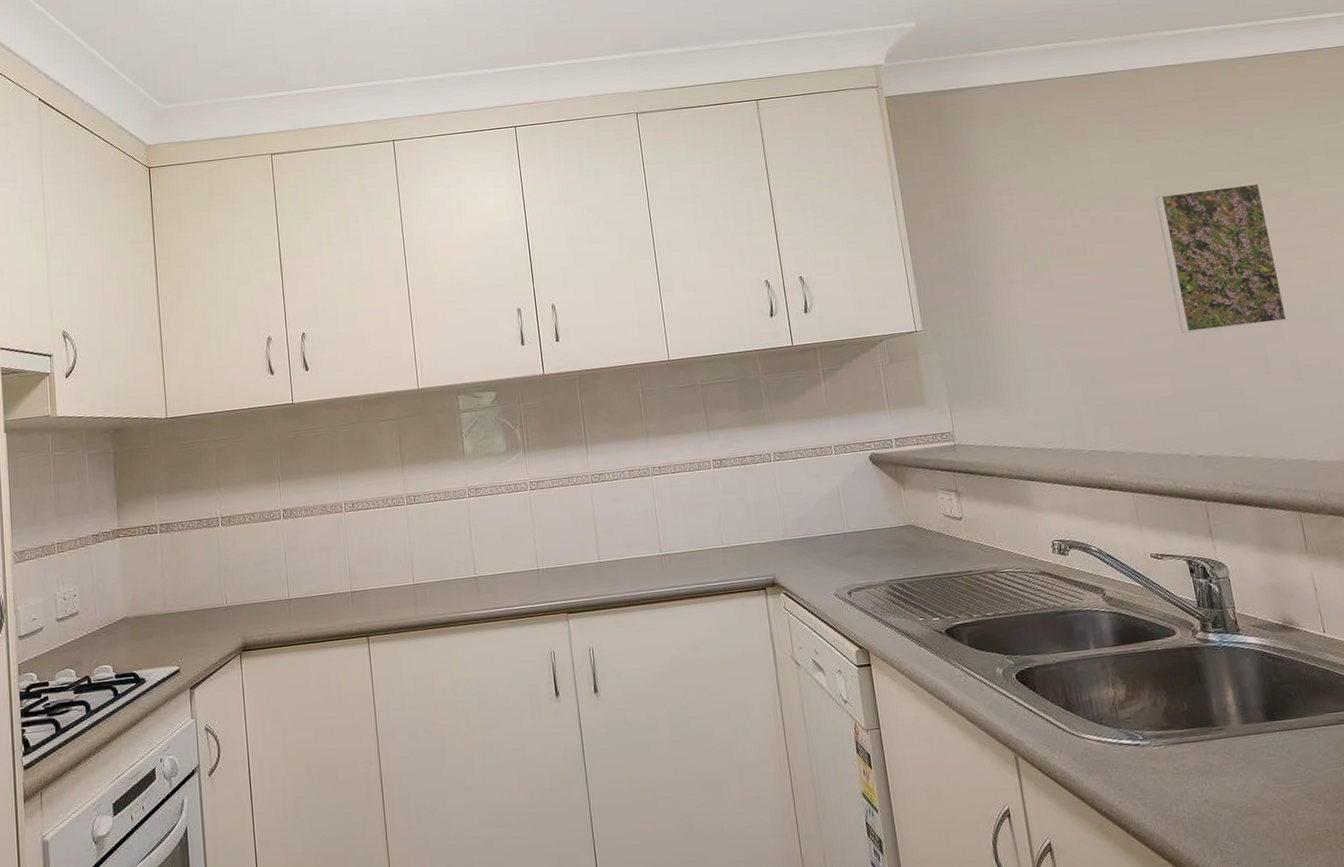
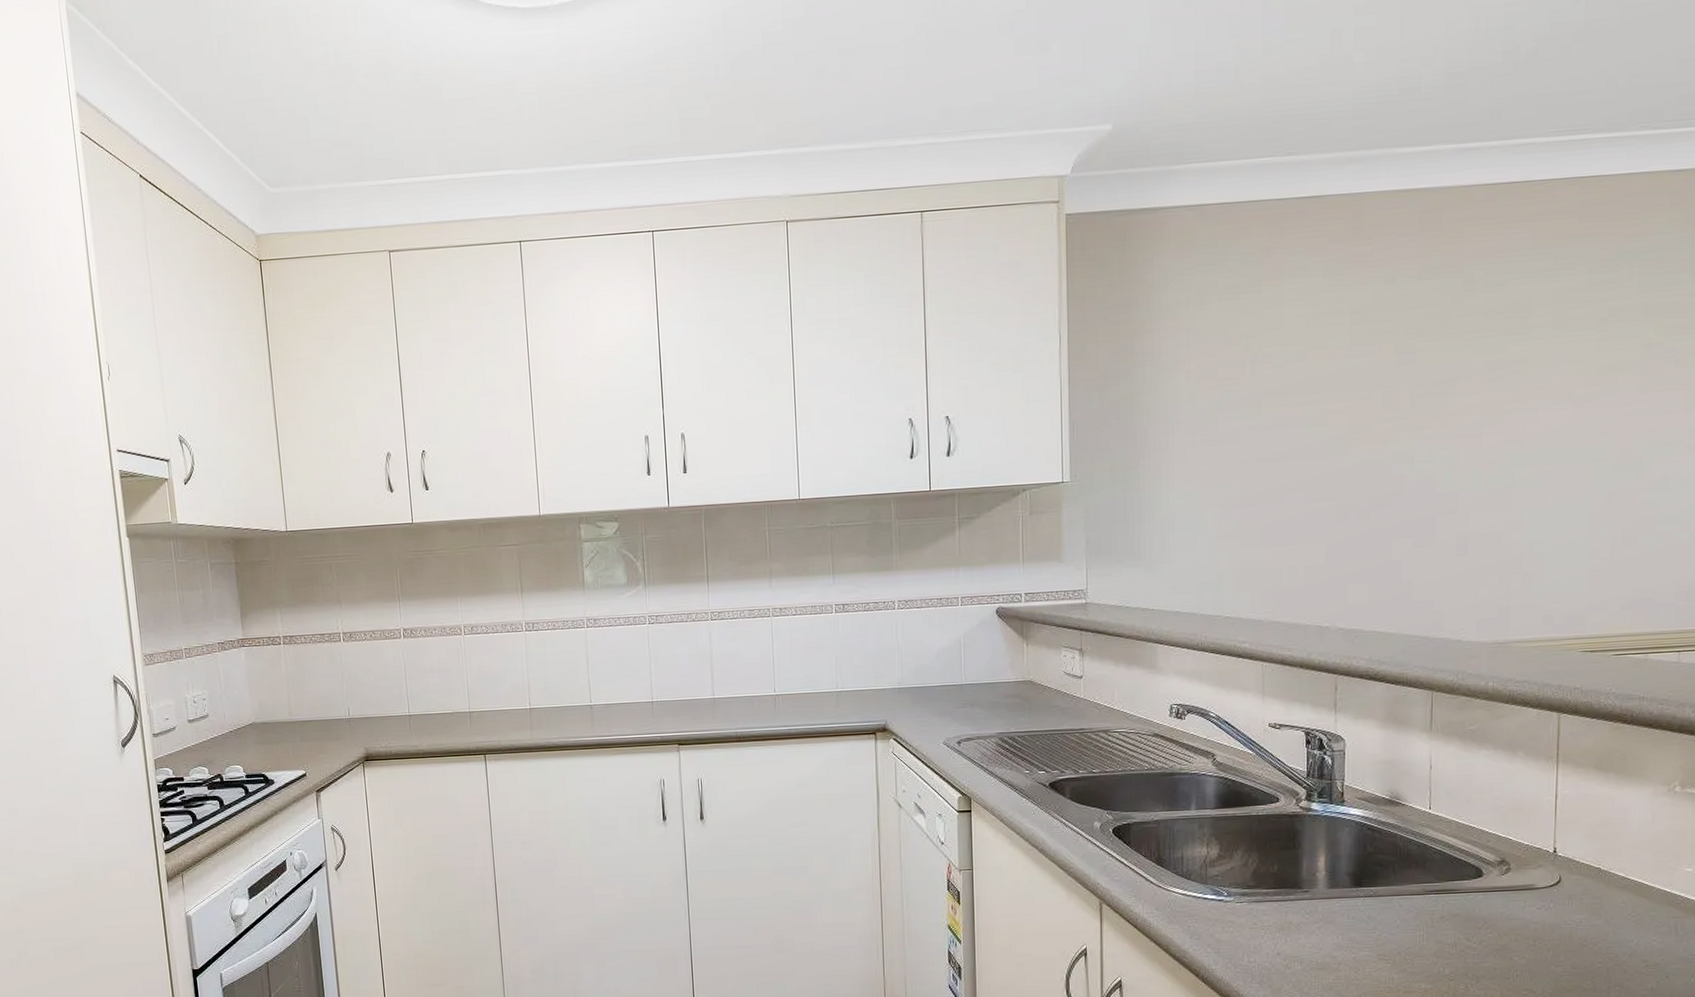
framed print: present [1155,182,1288,334] -> none [1347,335,1469,499]

